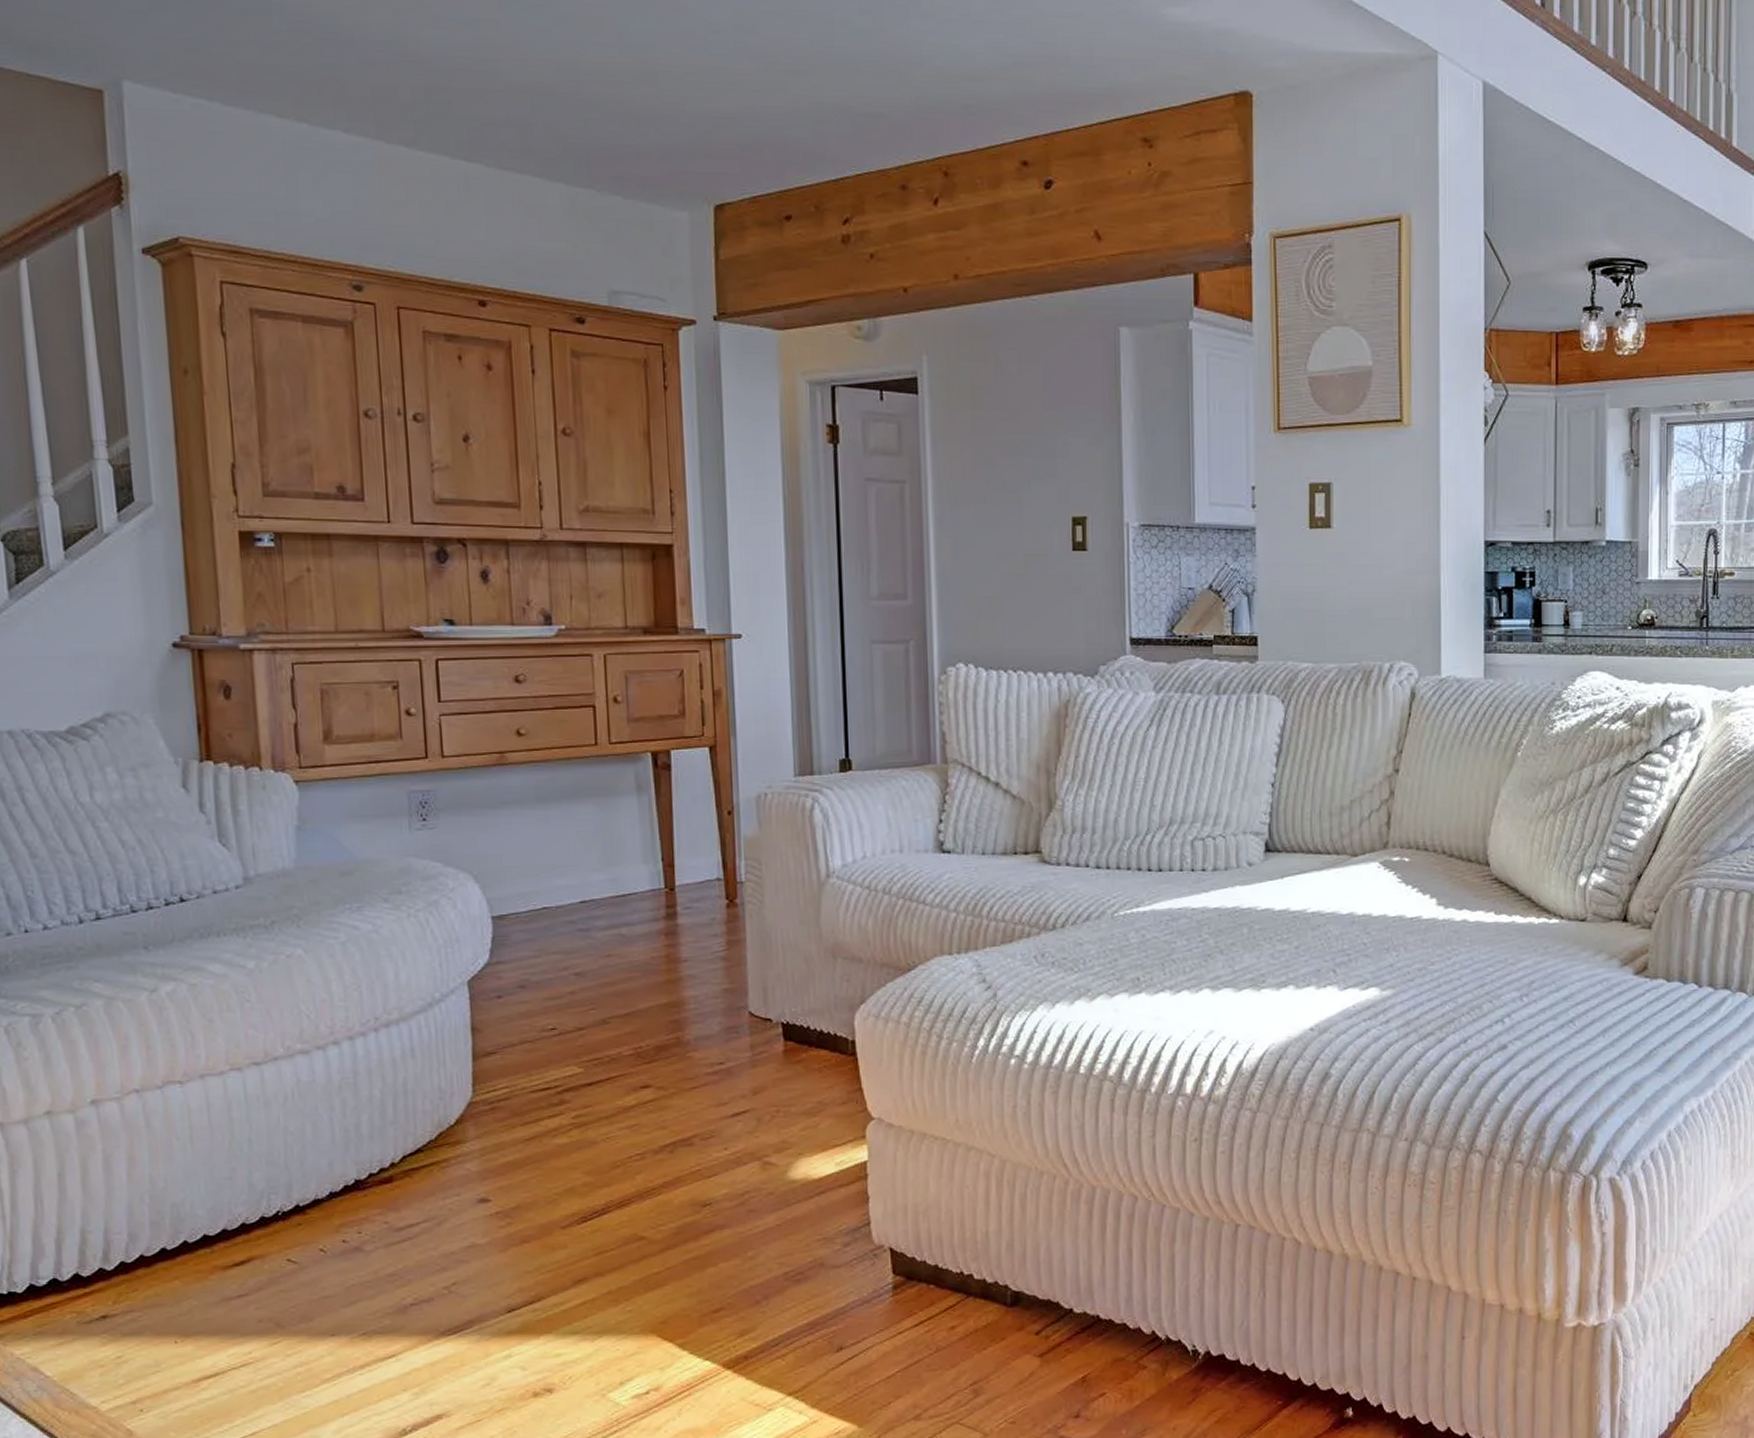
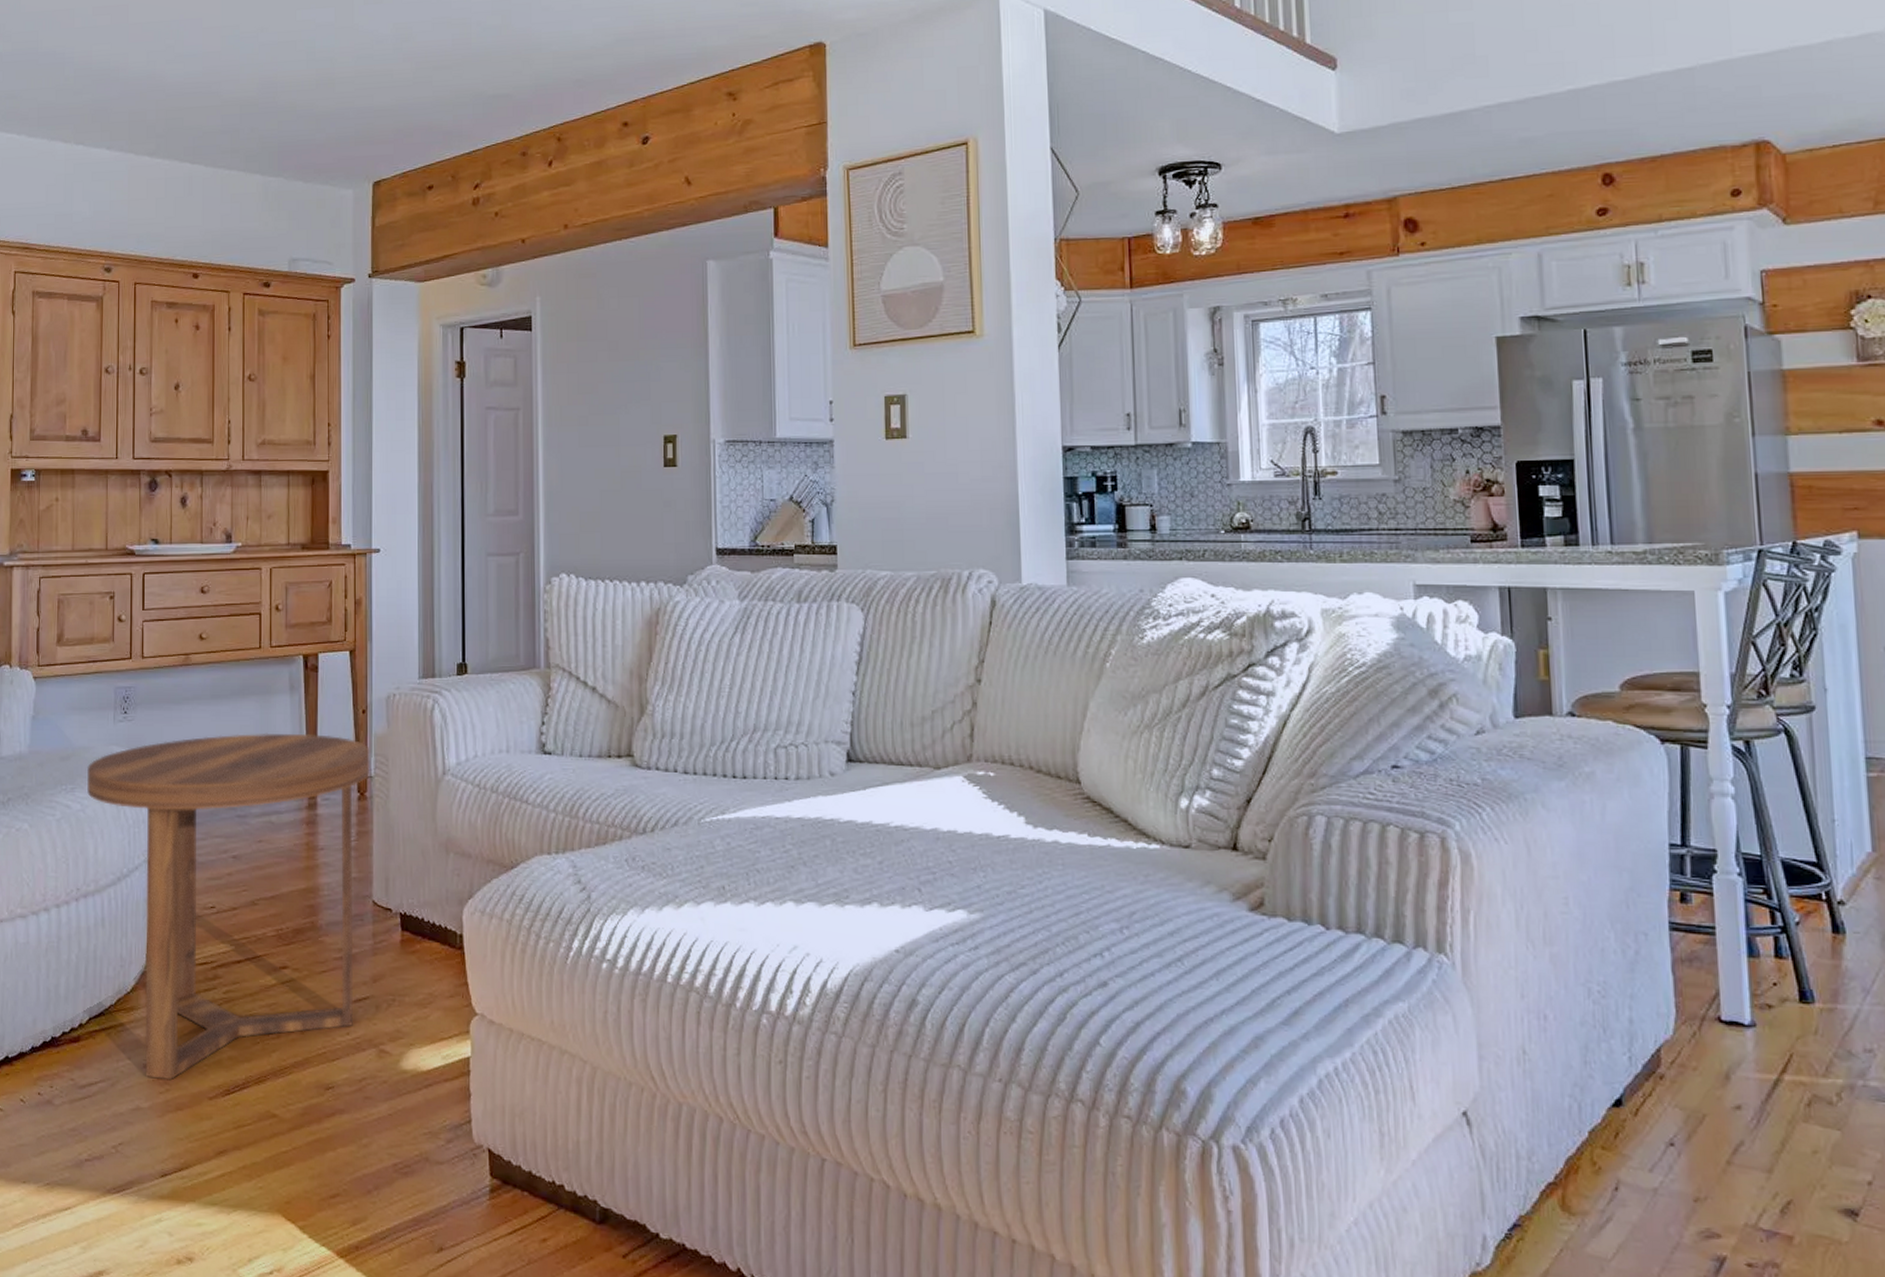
side table: none [378,837,740,1214] -> present [87,733,370,1081]

